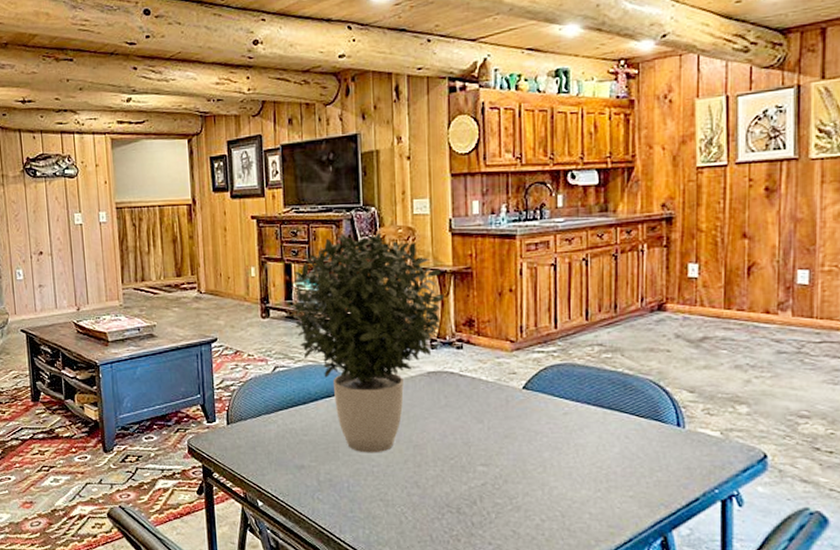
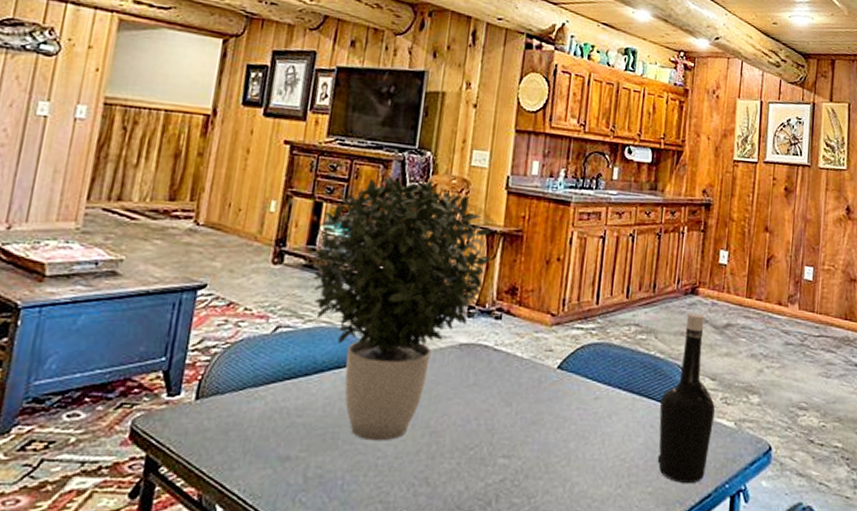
bottle: none [634,329,696,488] -> present [657,312,715,483]

